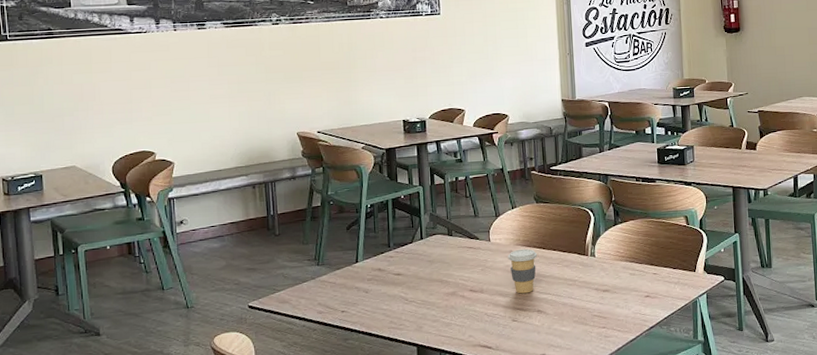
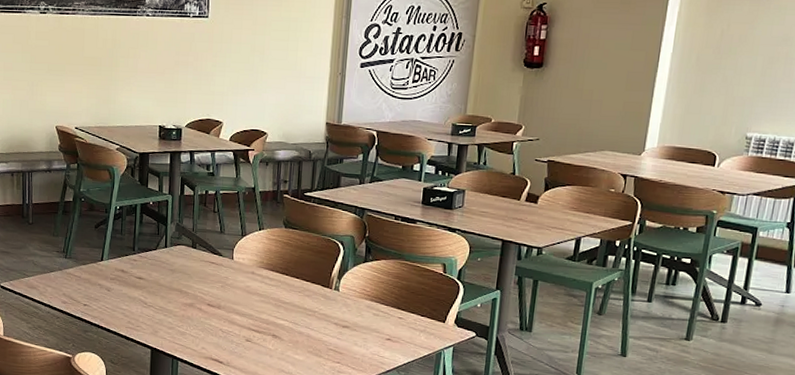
coffee cup: present [508,248,537,294] -> none [249,271,279,317]

